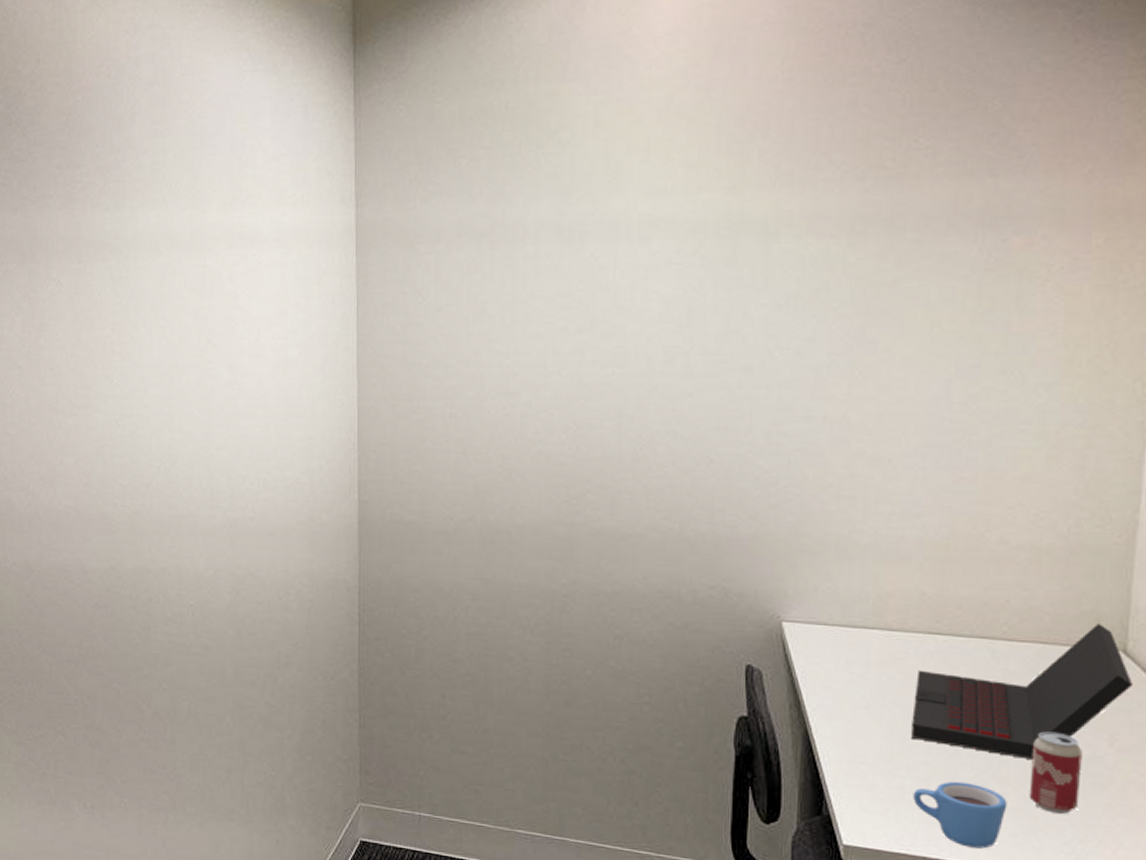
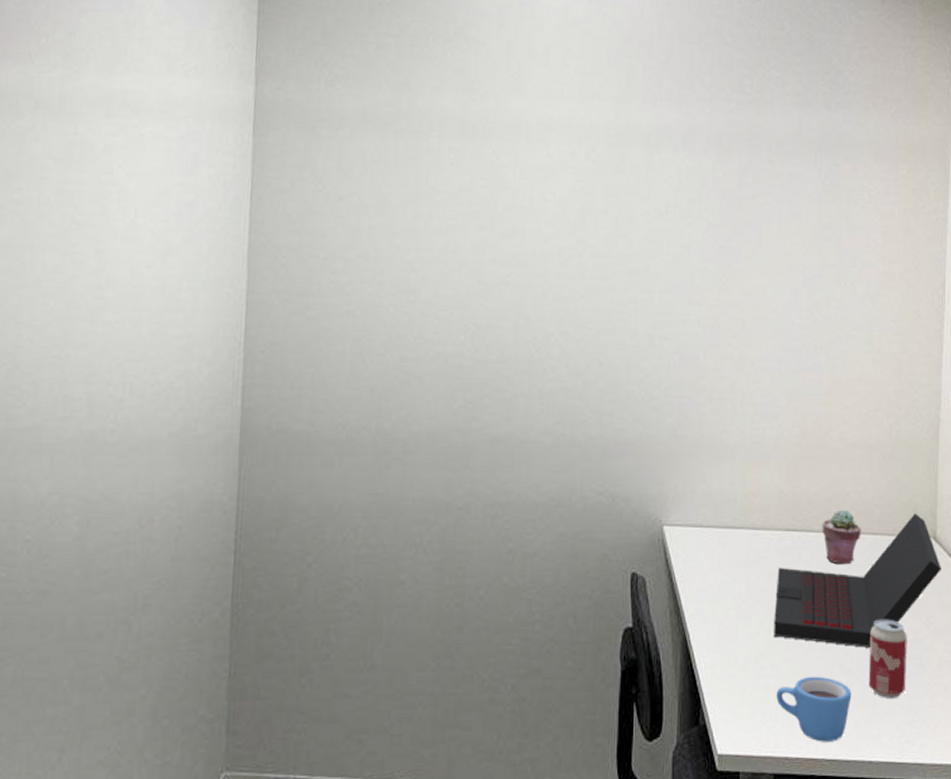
potted succulent: none [974,615,1025,673] -> present [822,509,861,565]

